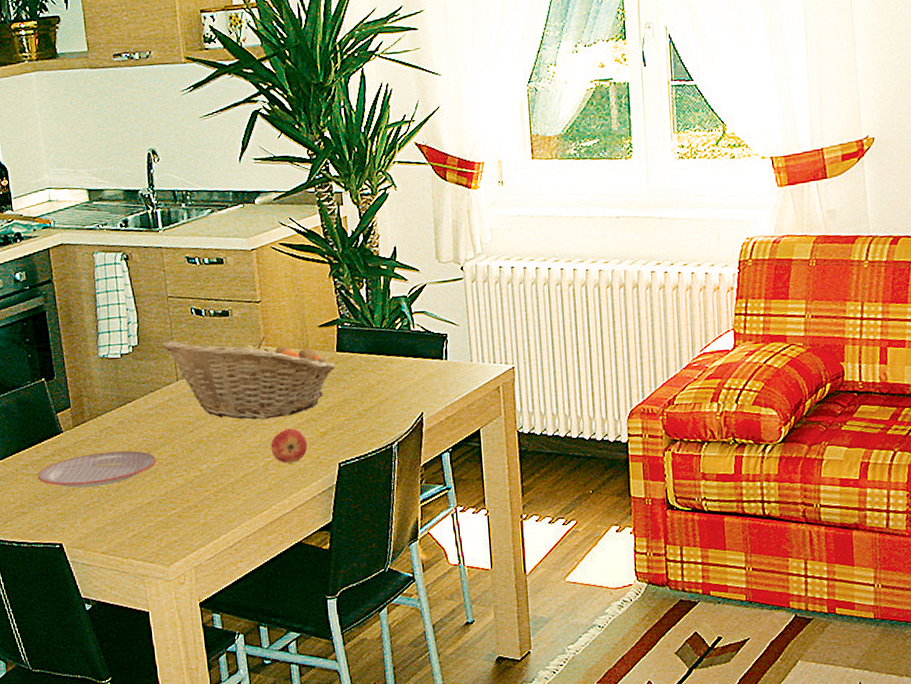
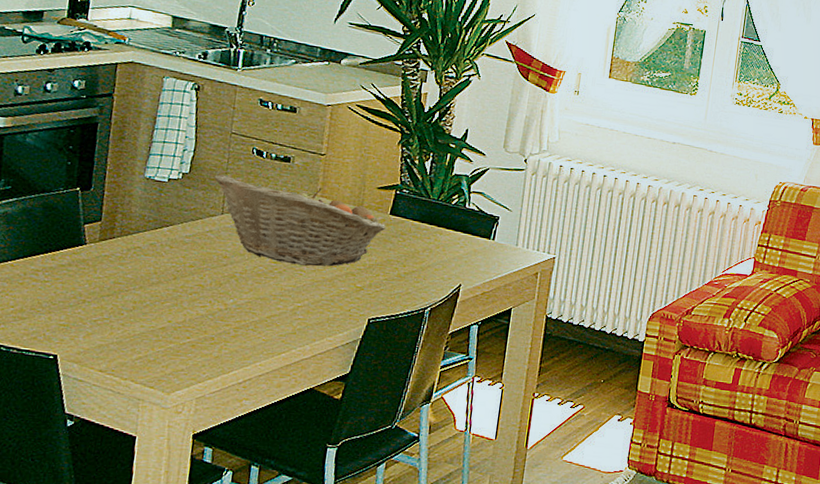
plate: present [37,450,157,488] -> none [46,270,182,304]
apple: present [270,428,308,463] -> none [303,278,342,312]

